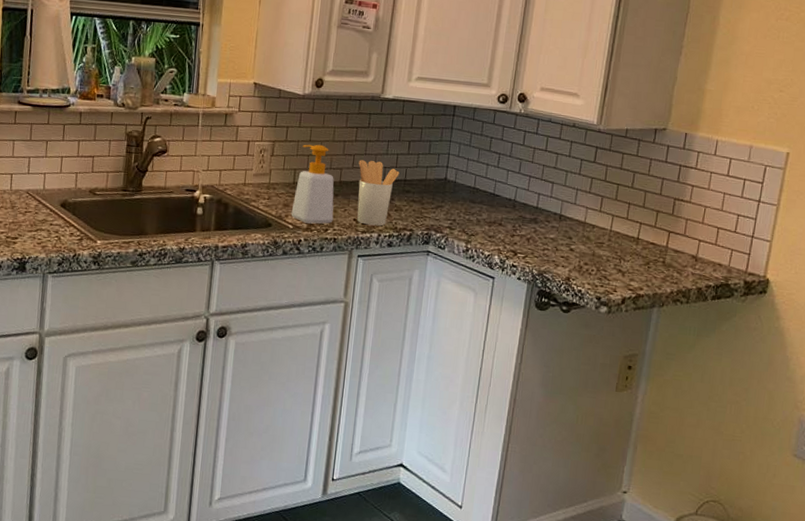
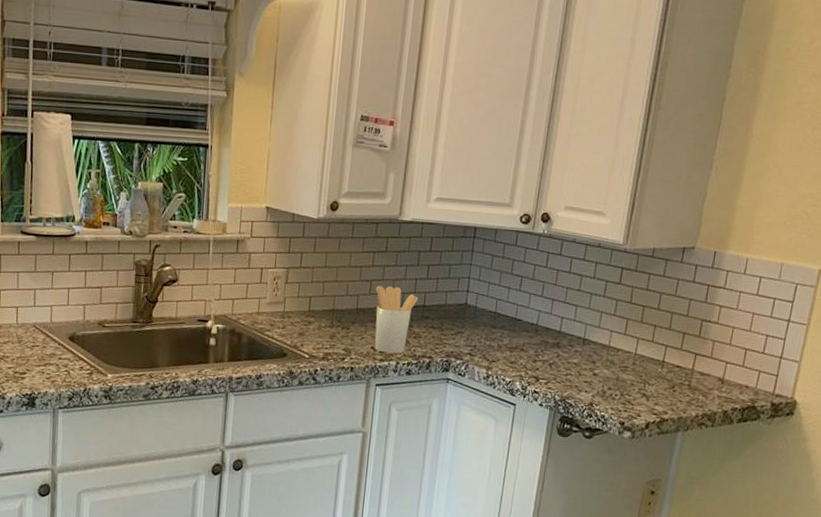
soap bottle: present [291,144,334,224] -> none [306,270,351,353]

